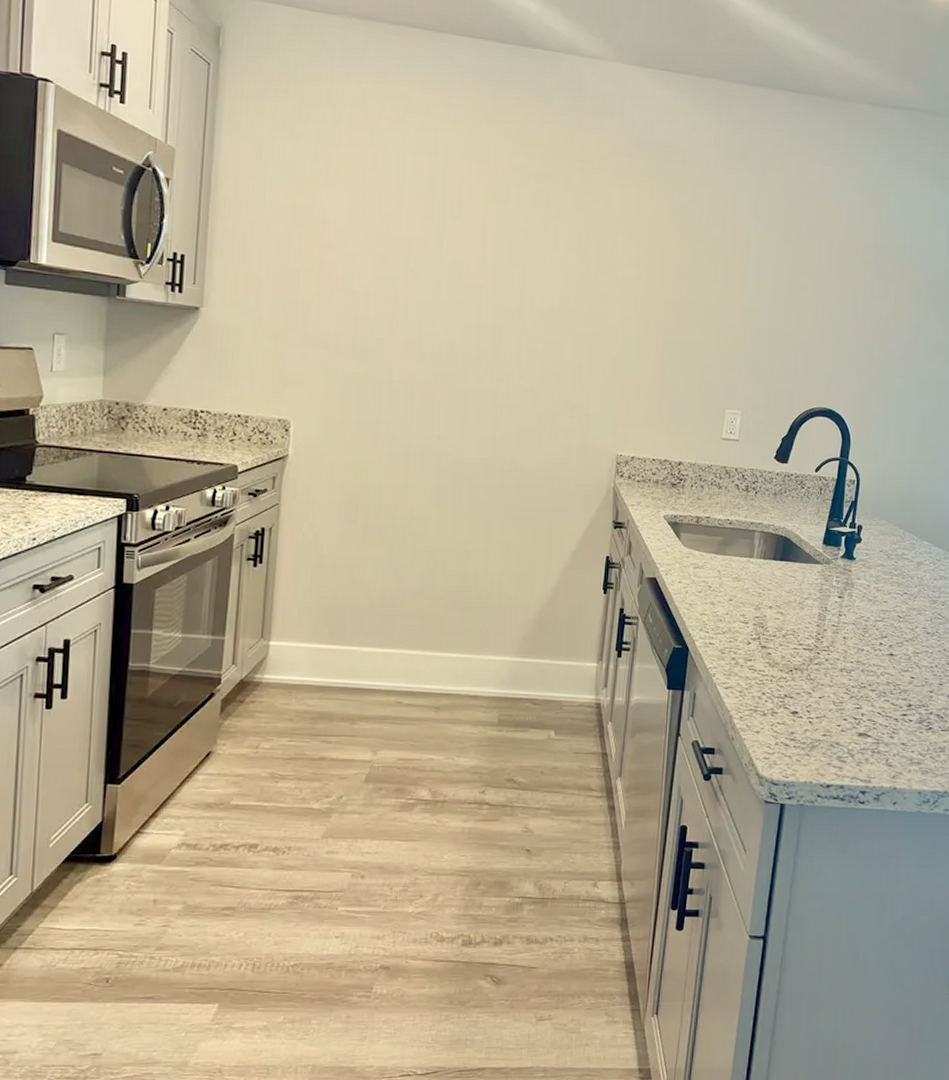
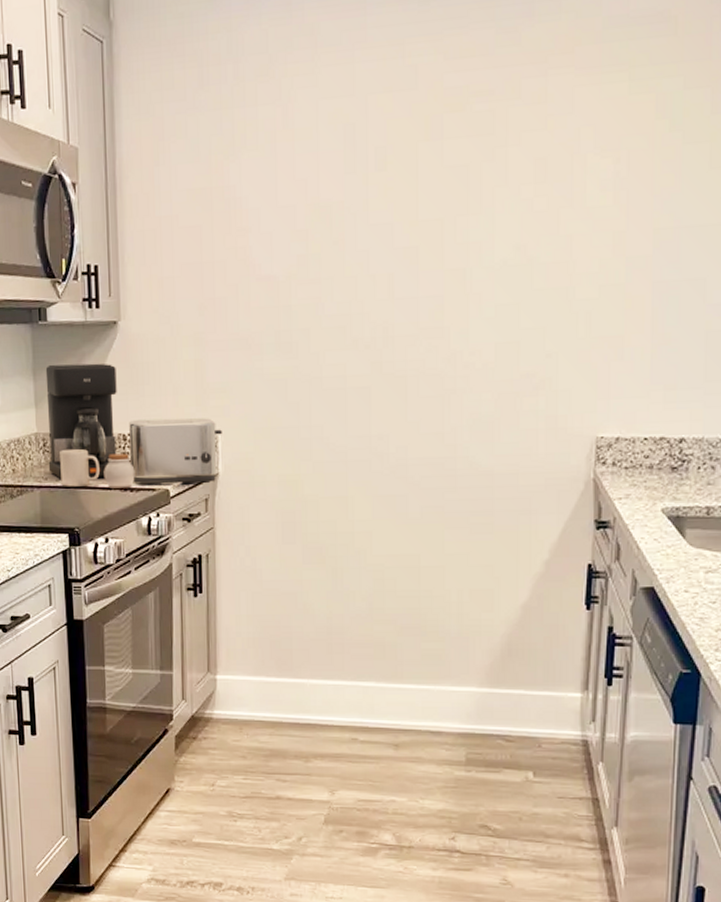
coffee maker: none [111,337,194,448] -> present [45,363,117,479]
mug: none [123,418,167,456] -> present [60,448,100,487]
jar: none [170,427,204,462] -> present [104,453,135,490]
toaster: none [200,398,295,464] -> present [129,418,222,485]

